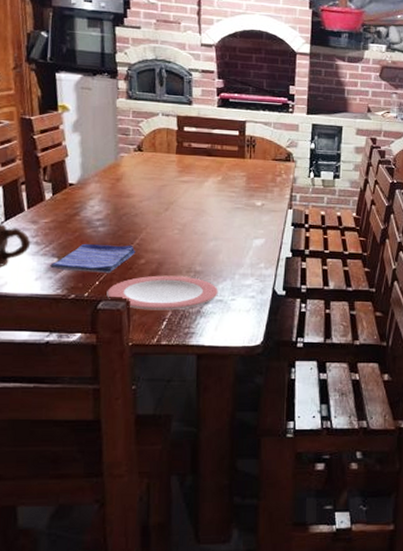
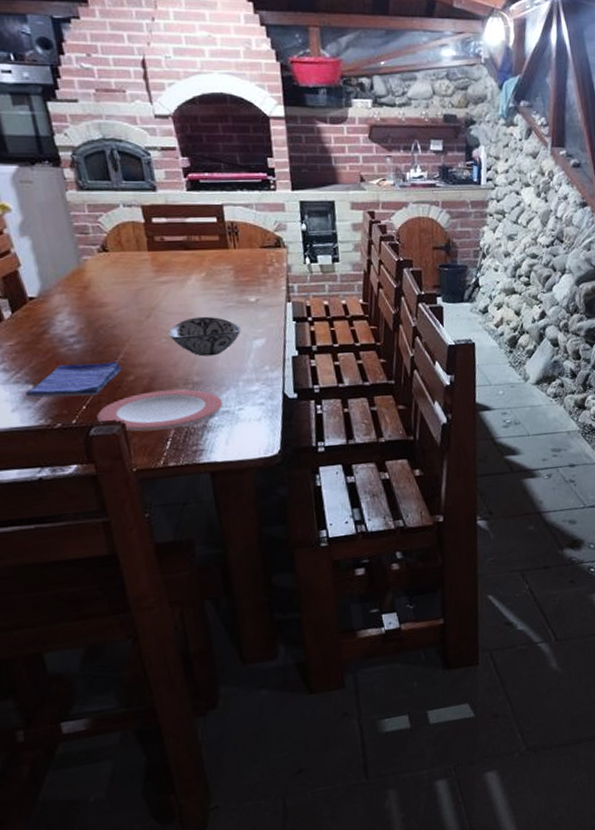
decorative bowl: none [181,214,245,250] -> present [168,316,241,357]

